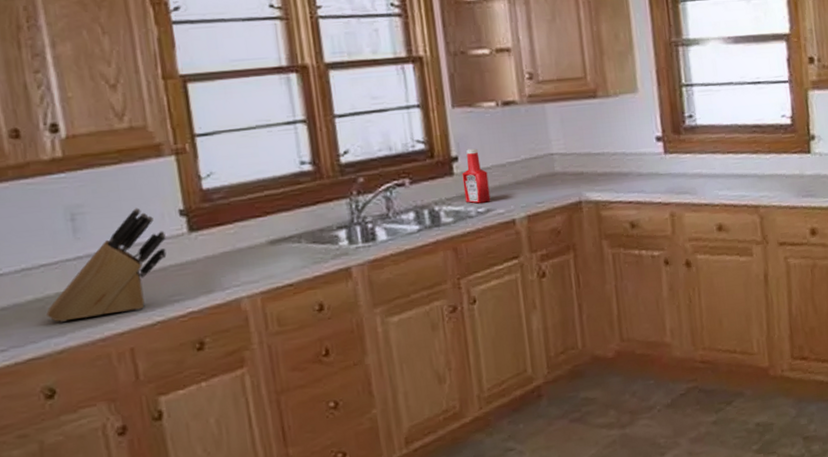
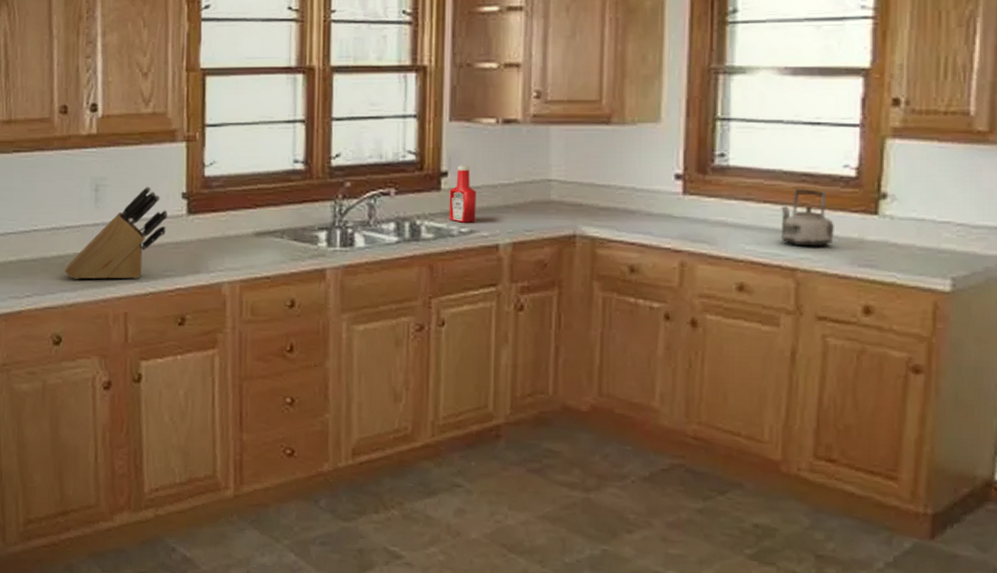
kettle: none [740,138,783,187] -> present [779,188,834,247]

